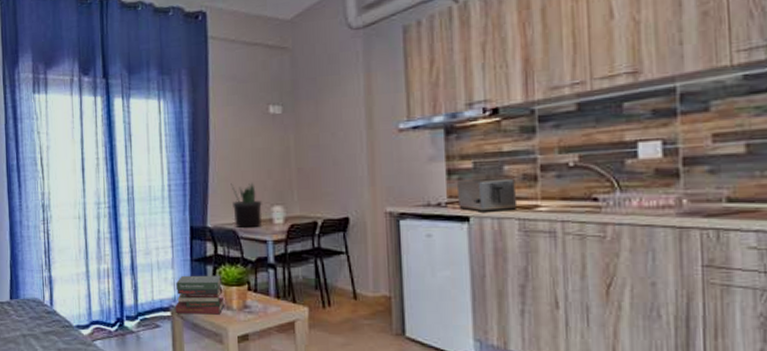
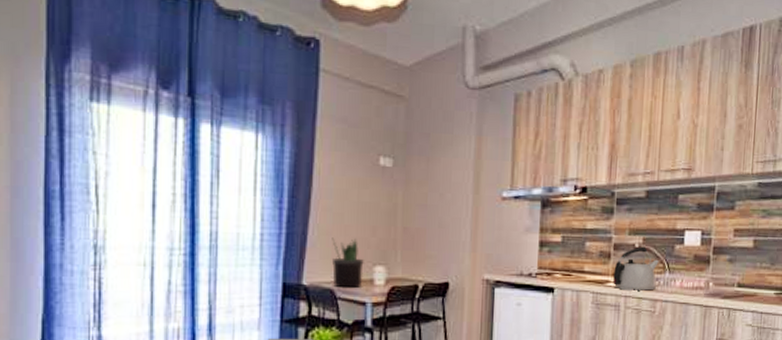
toaster: present [456,177,518,214] -> none [546,252,594,286]
kettle: none [543,166,605,216] -> present [613,247,659,292]

